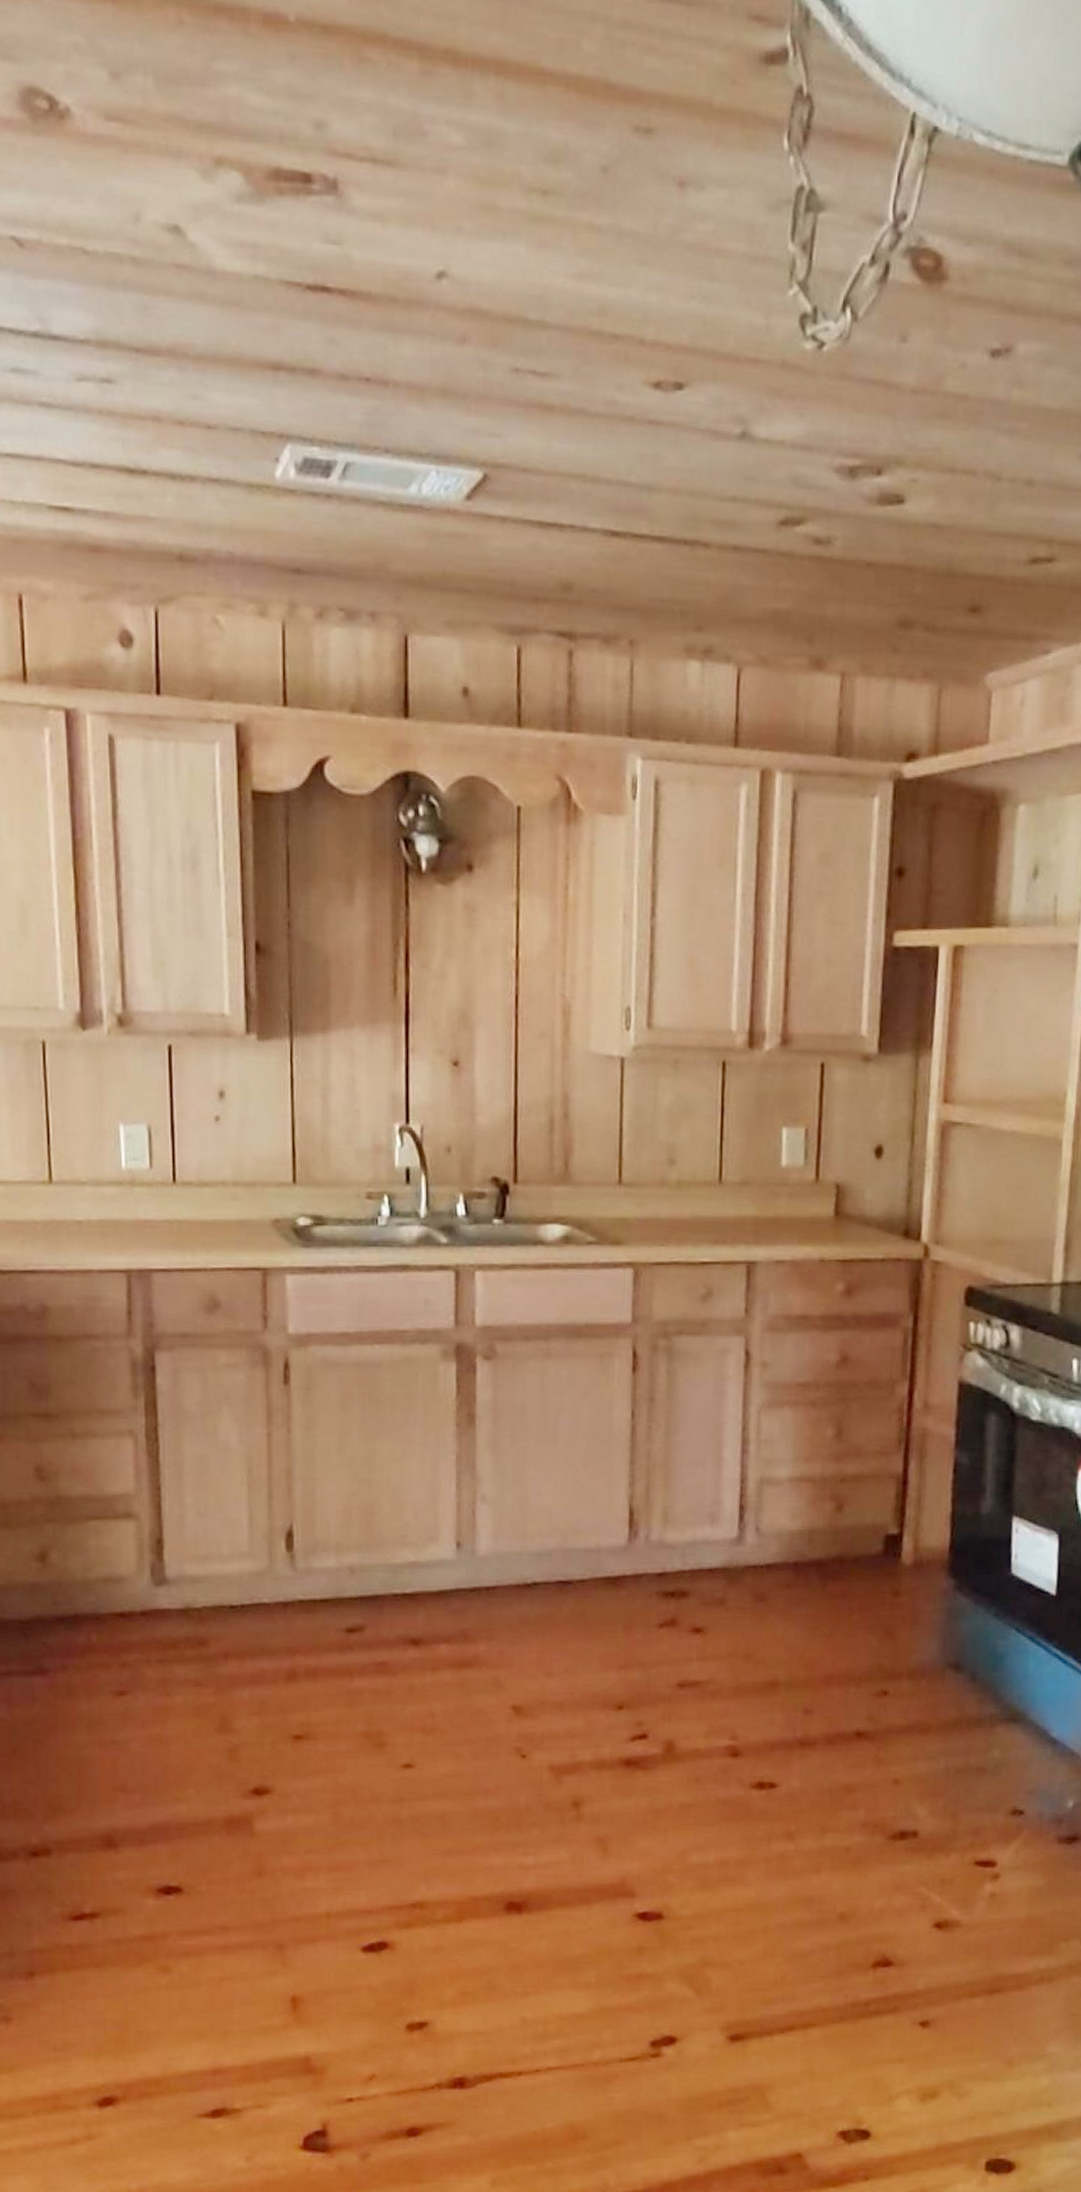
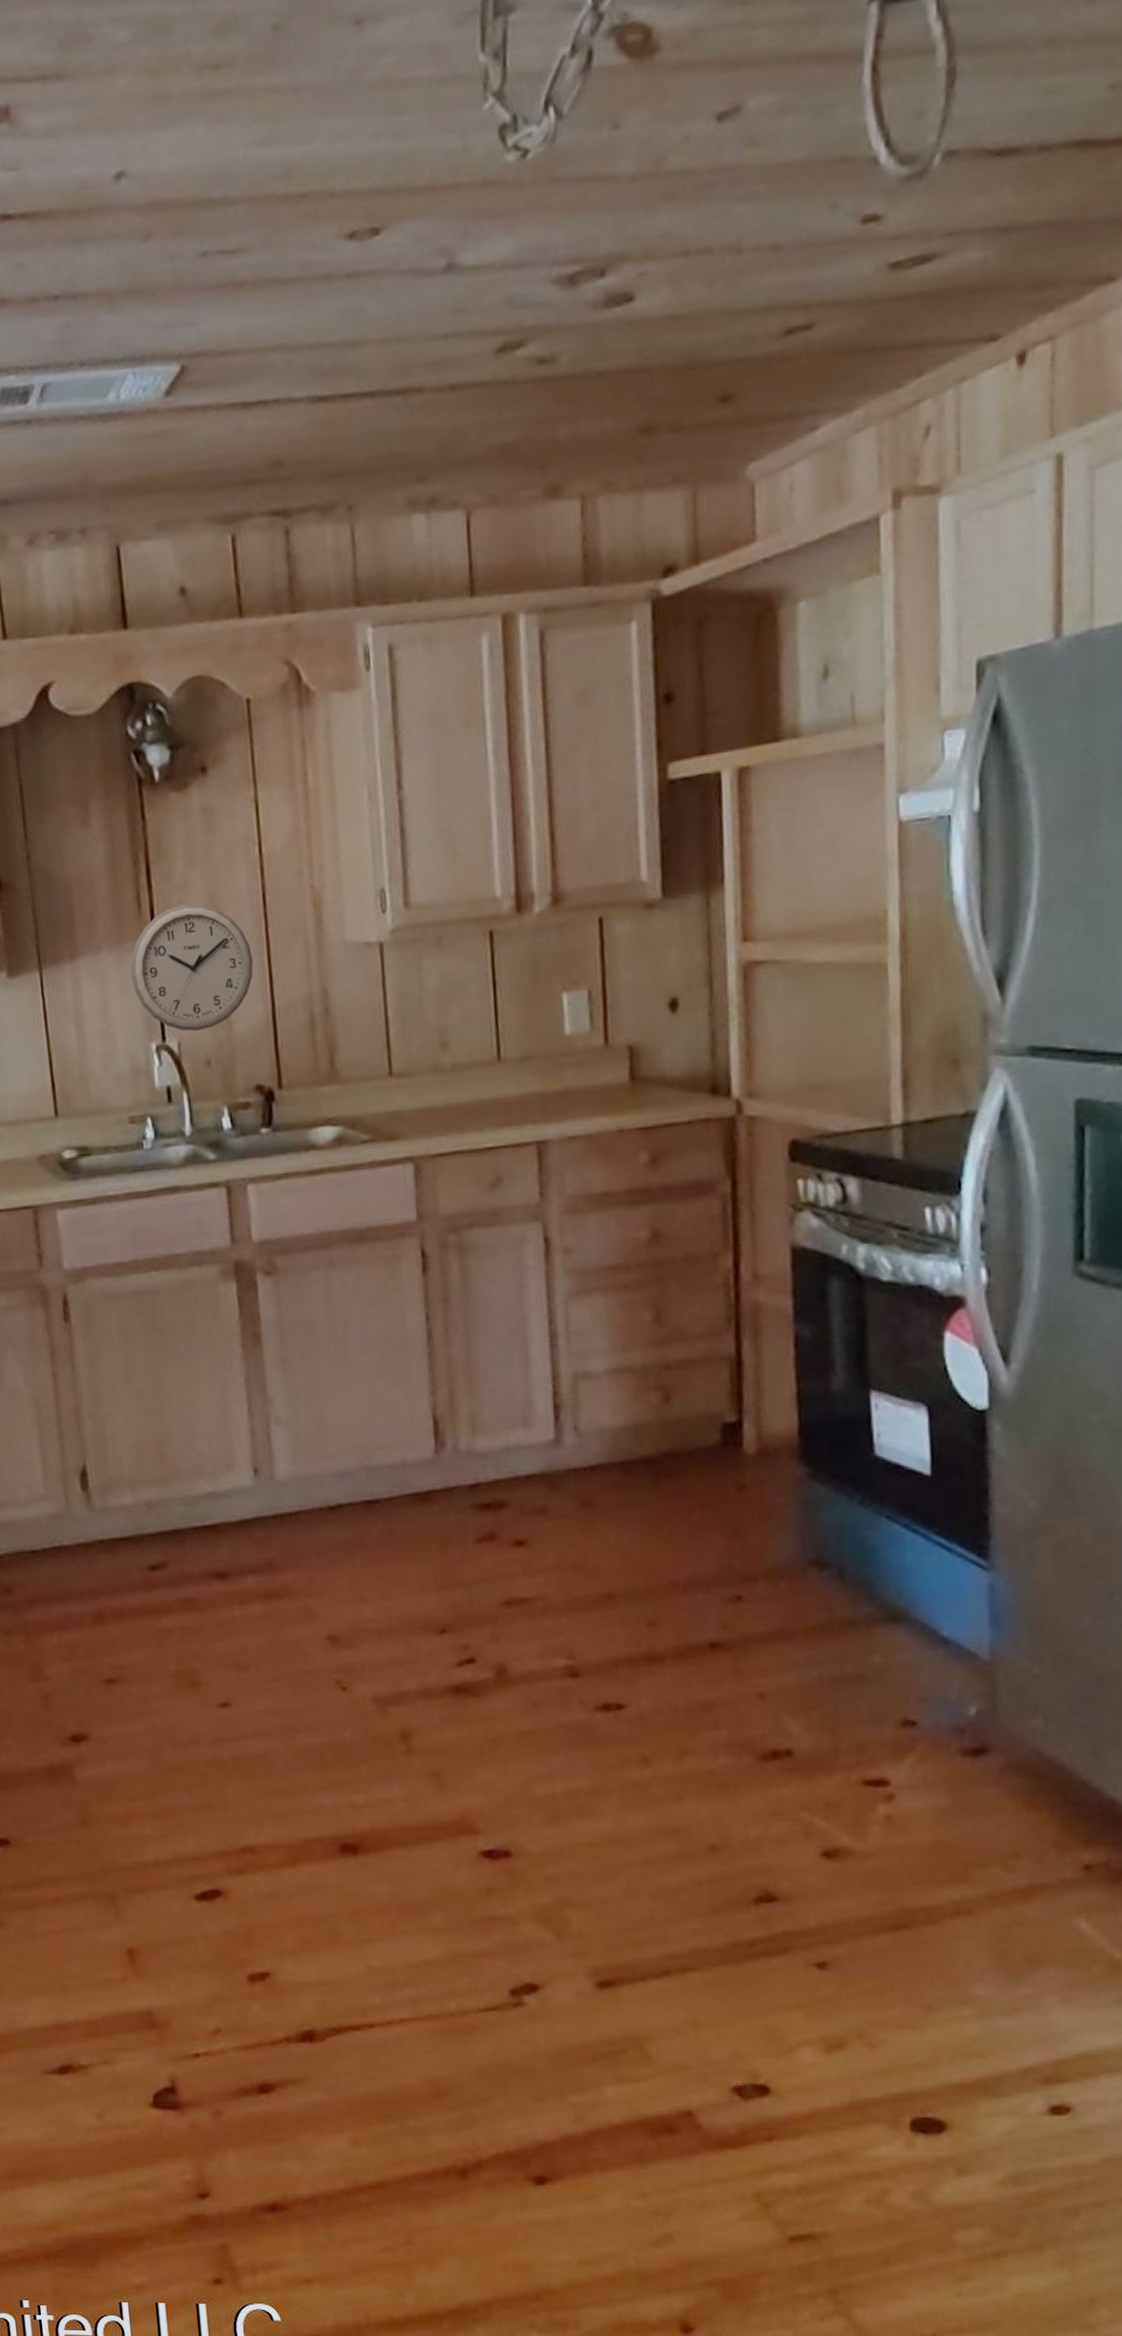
wall clock: none [381,994,500,1119] -> present [130,903,253,1032]

